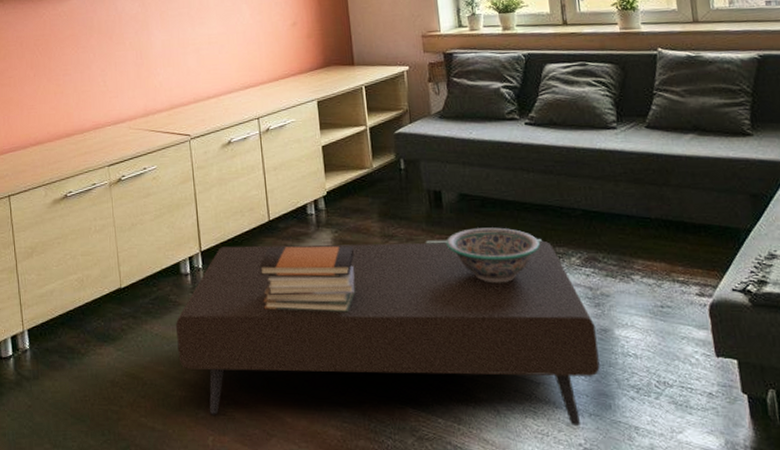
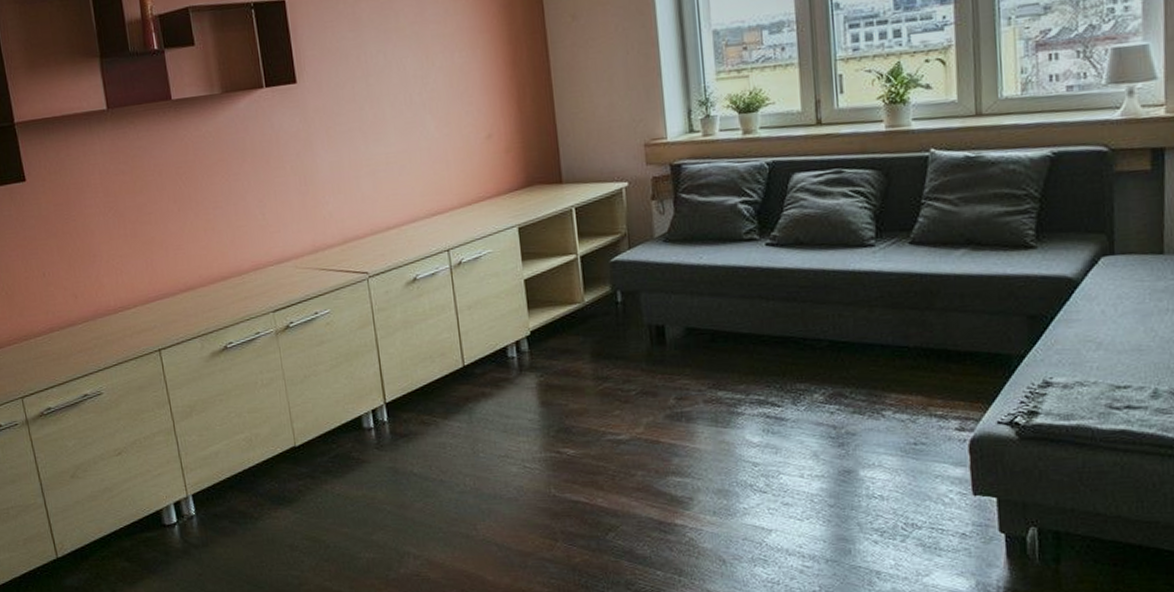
coffee table: present [176,239,600,425] -> none [360,375,841,576]
book stack: present [259,246,356,313] -> none [453,390,564,464]
decorative bowl: present [446,227,540,283] -> none [669,363,778,426]

